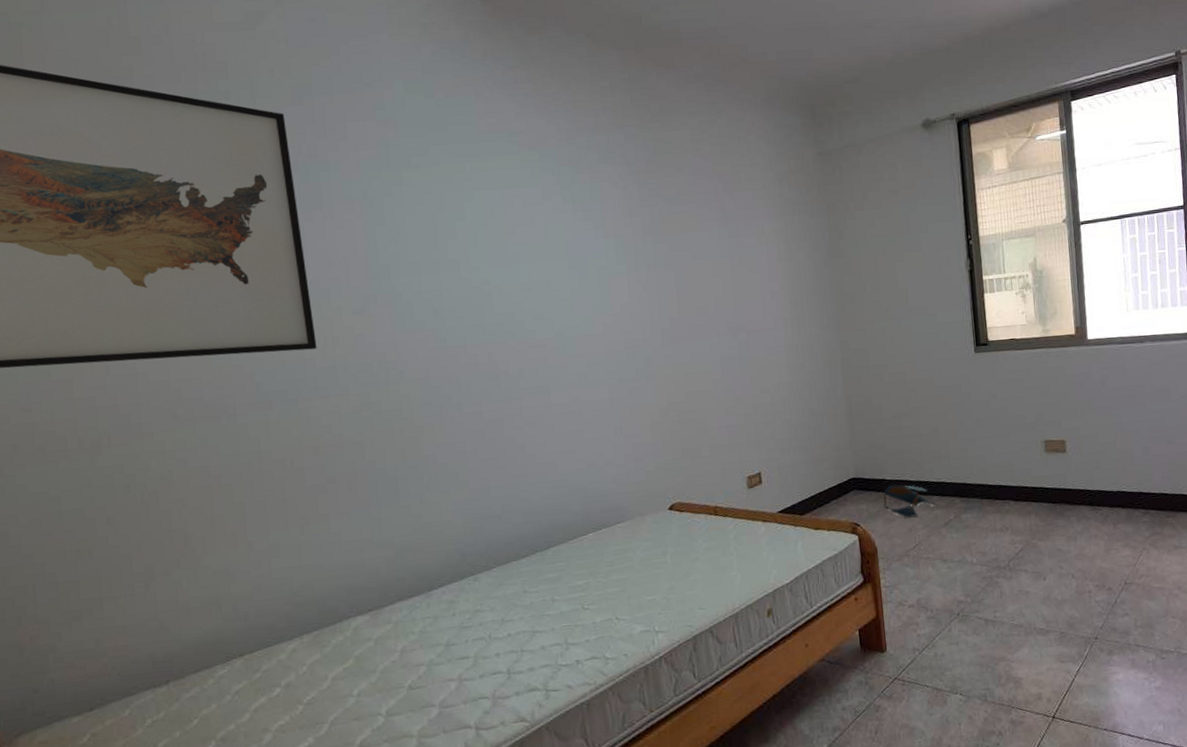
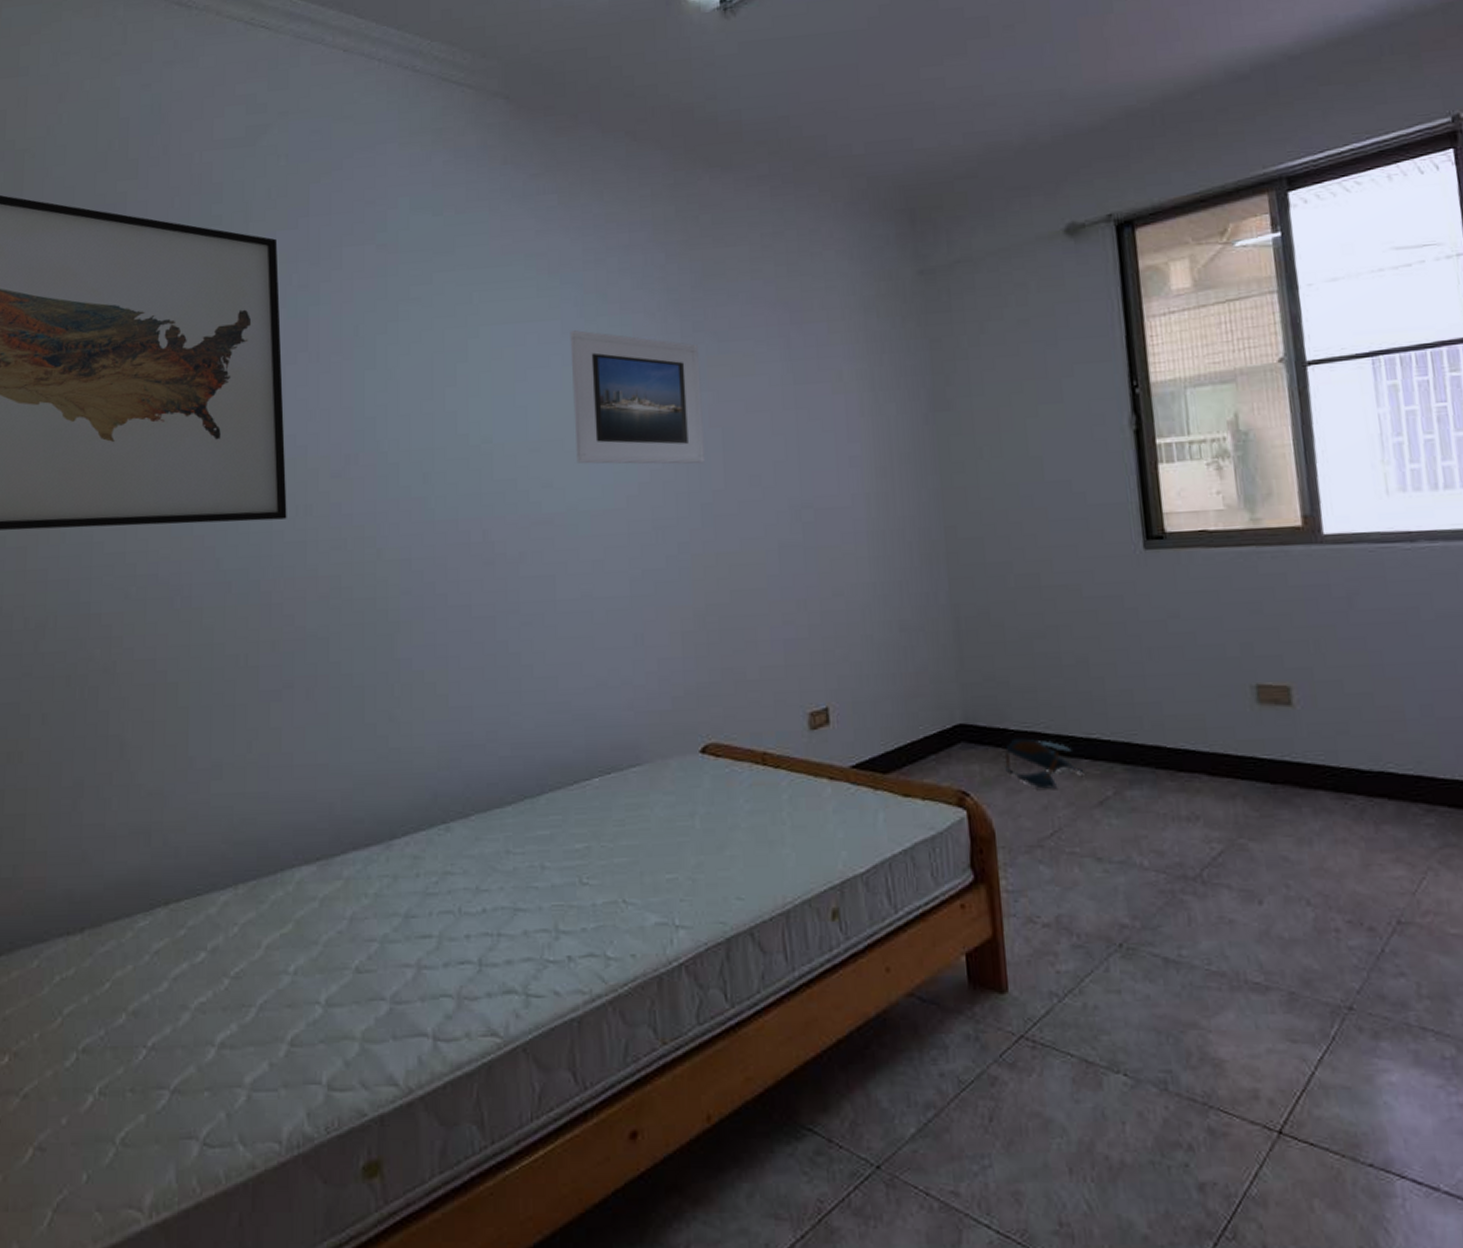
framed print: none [550,195,663,300] -> present [570,330,705,464]

